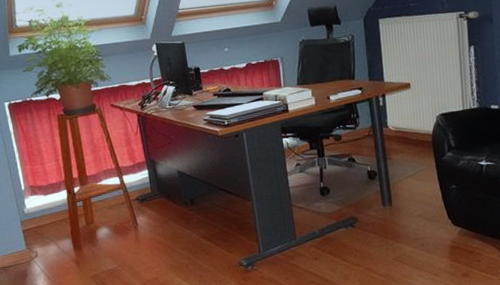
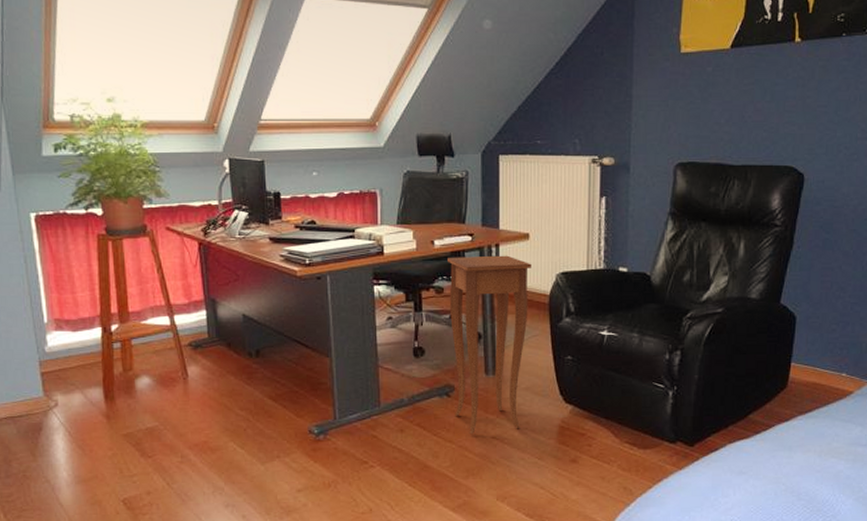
side table: none [342,103,416,258] -> present [448,255,531,435]

